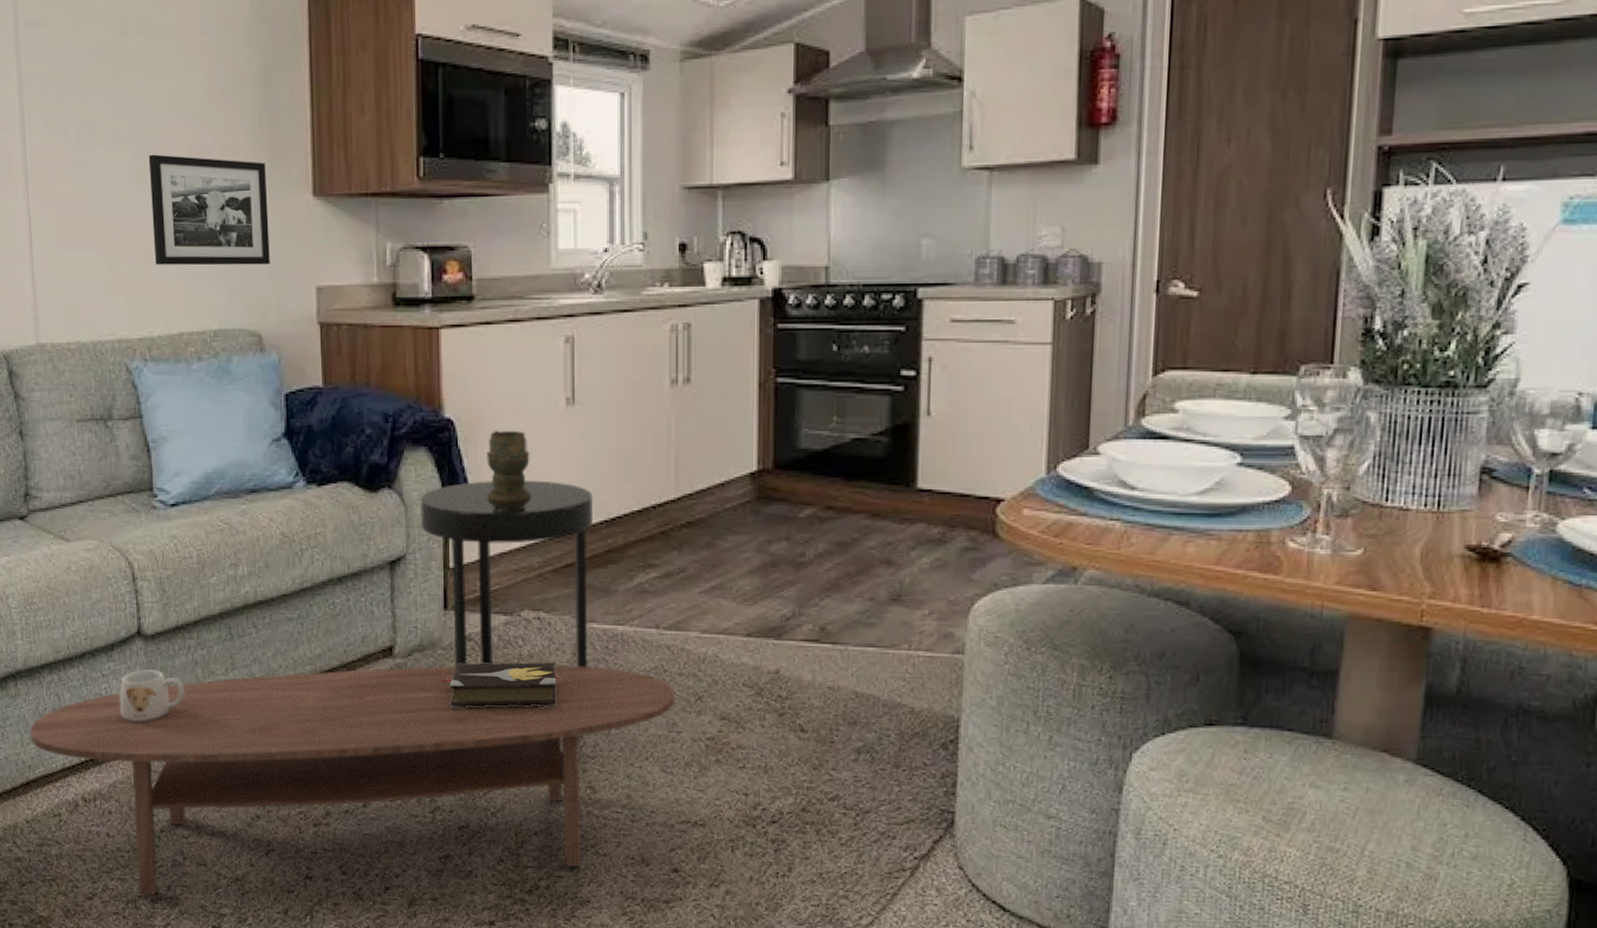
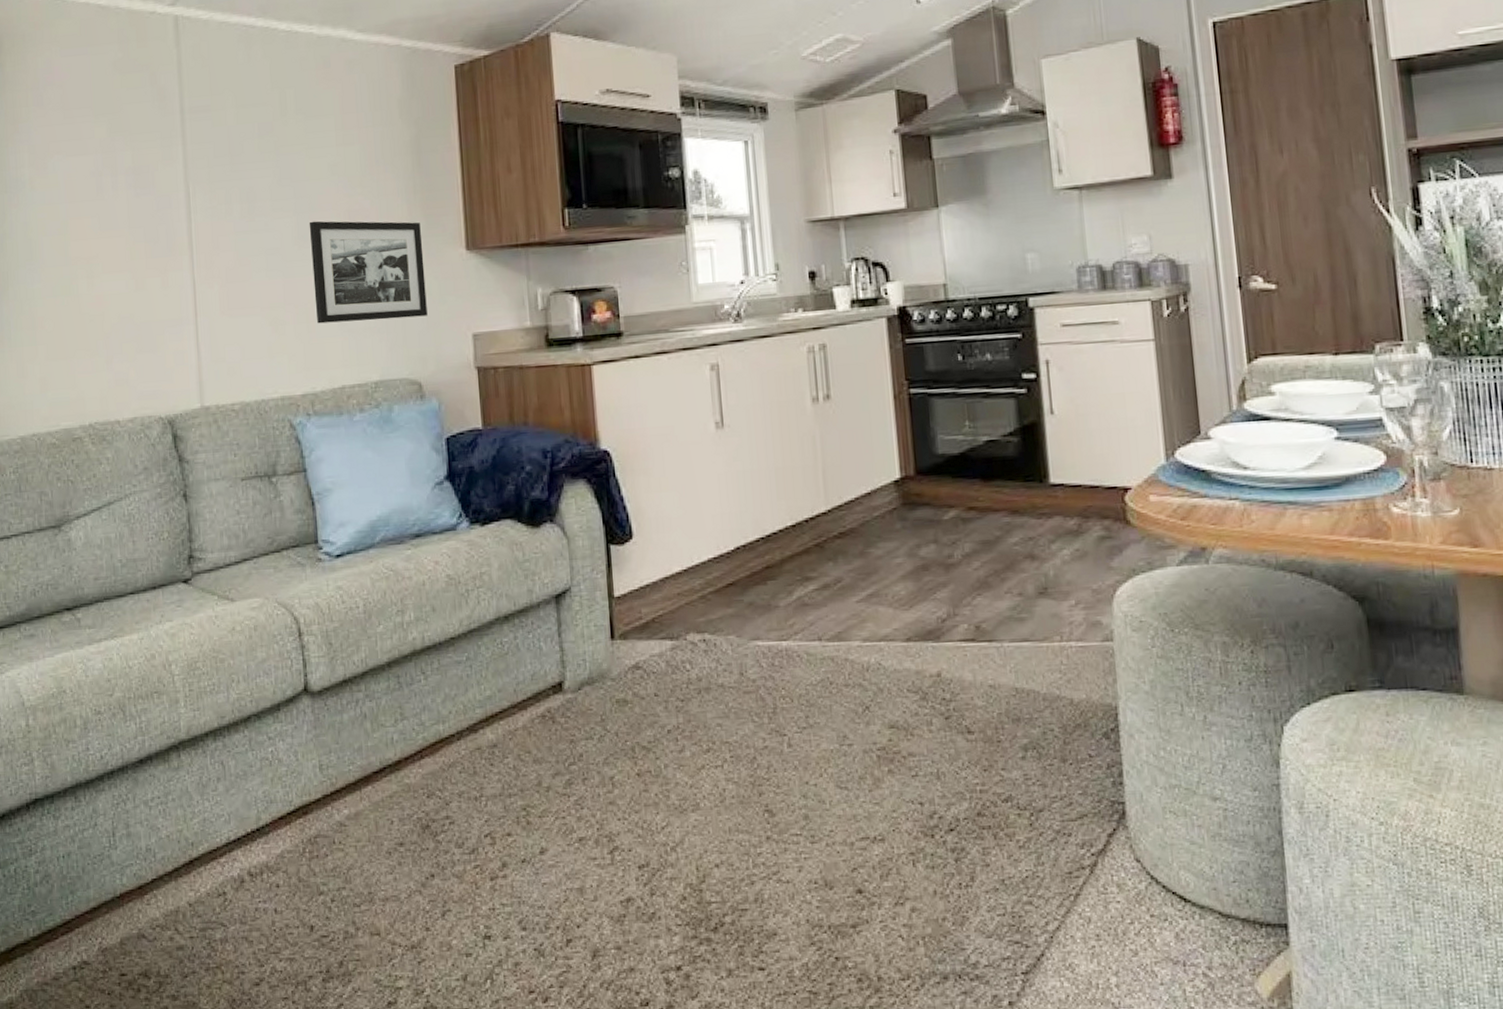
coffee table: present [29,665,676,896] -> none [193,684,845,976]
mug: present [119,669,185,722] -> none [286,727,354,785]
side table: present [420,480,594,668] -> none [582,503,756,696]
hardback book: present [440,662,559,709] -> none [611,684,729,741]
mug: present [486,430,532,502] -> none [643,457,689,528]

